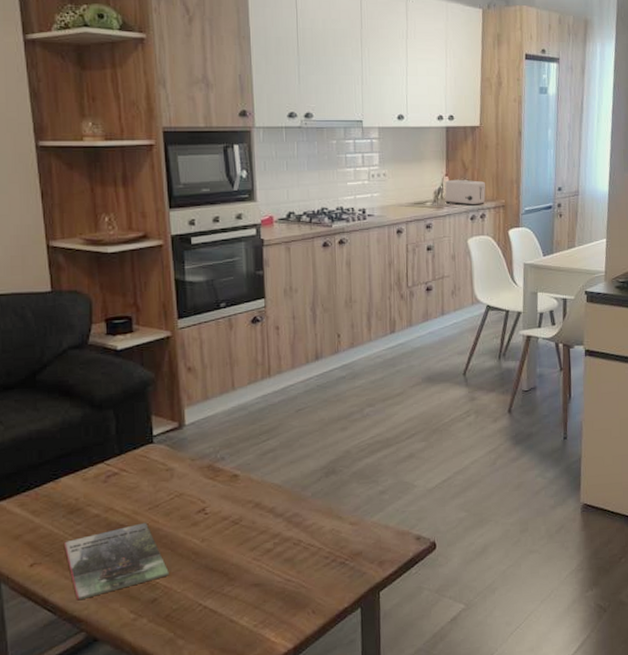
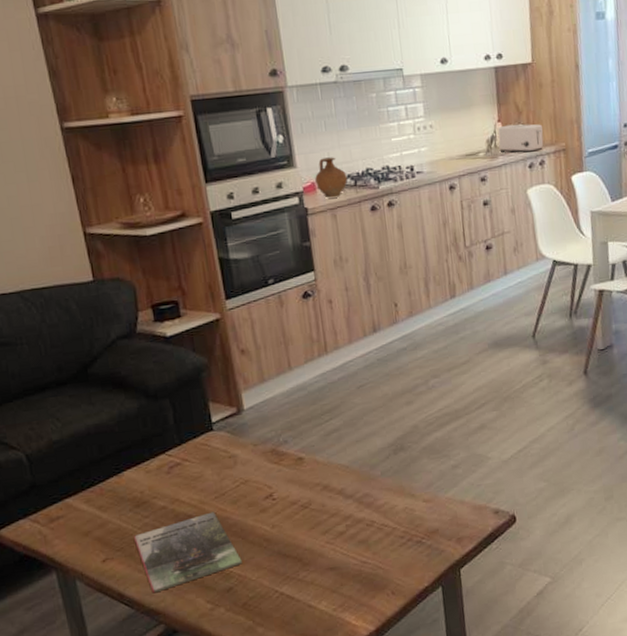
ceramic jug: none [273,195,303,232] -> present [315,157,347,199]

